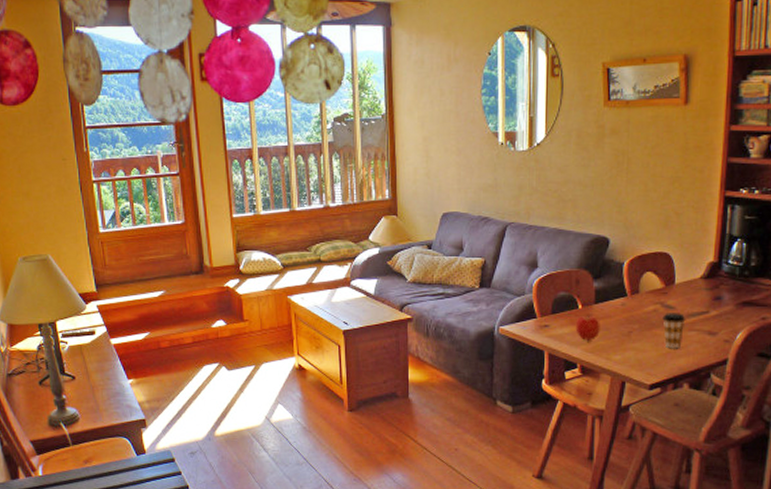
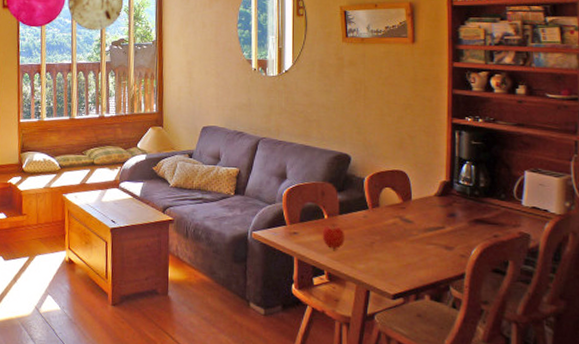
coffee cup: present [662,313,686,349] -> none [402,226,424,261]

